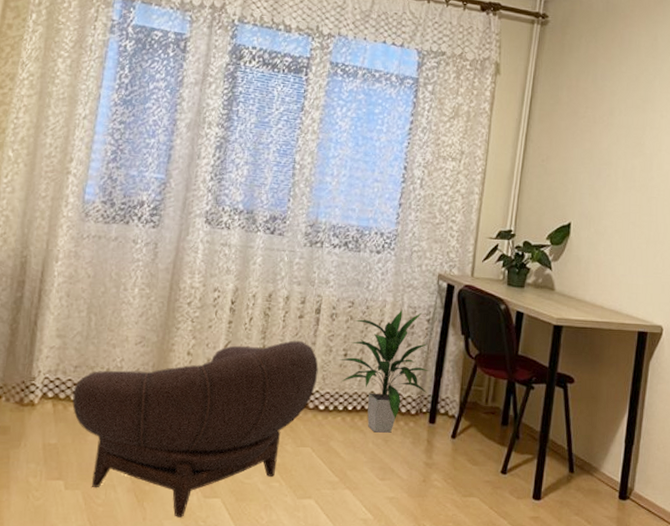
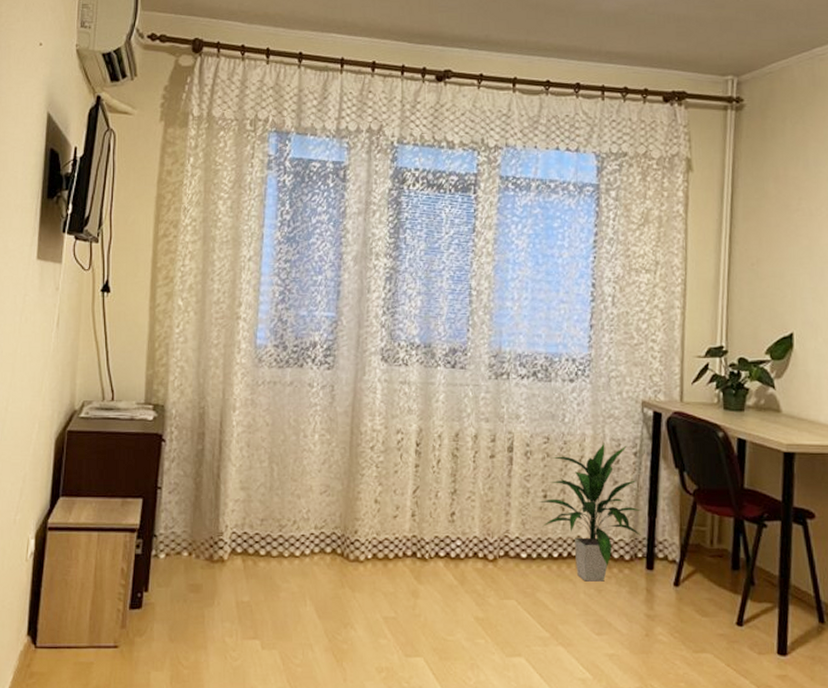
armchair: present [72,340,319,517] -> none [262,482,517,678]

